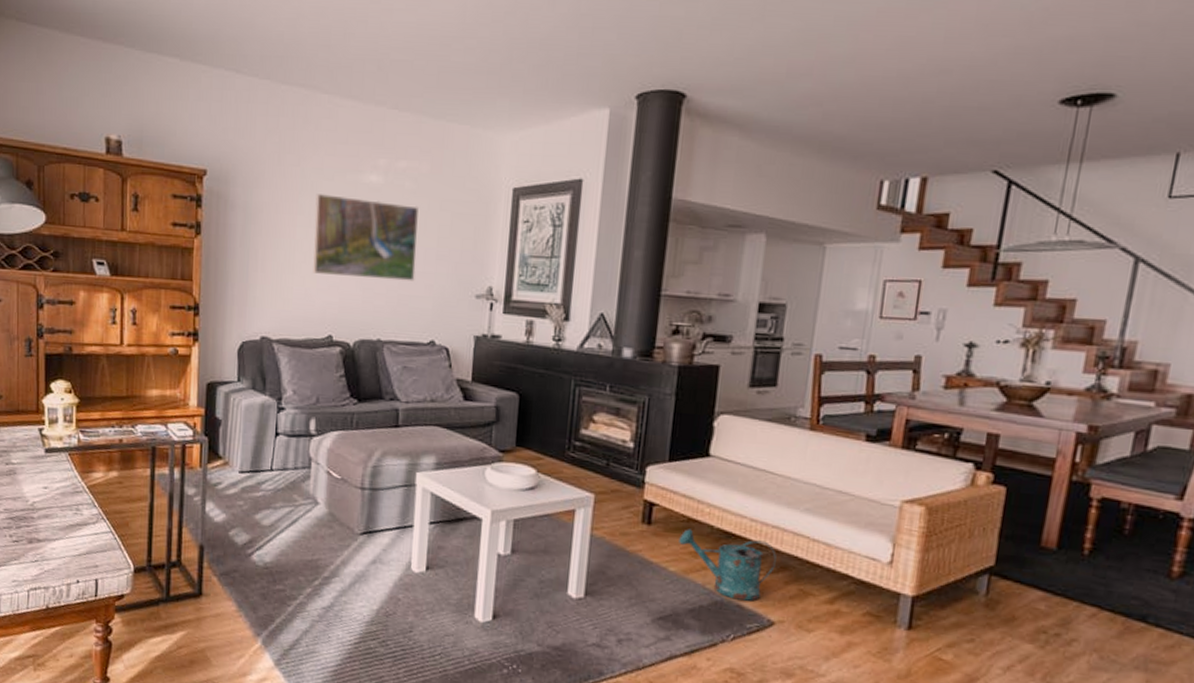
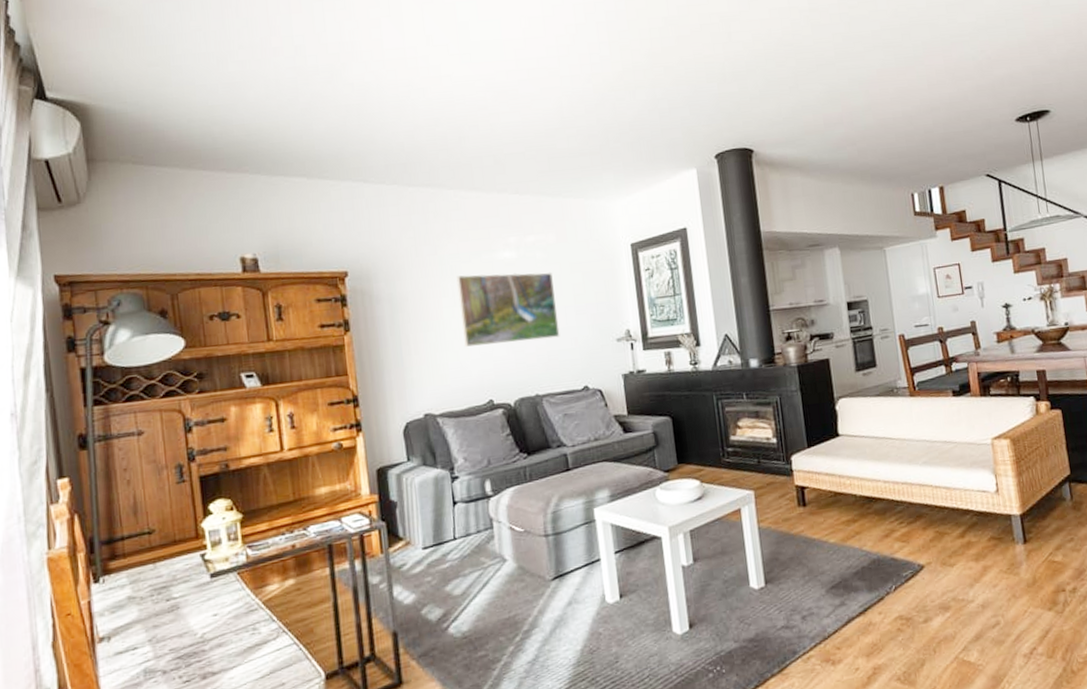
watering can: present [679,529,777,601] -> none [831,497,913,554]

